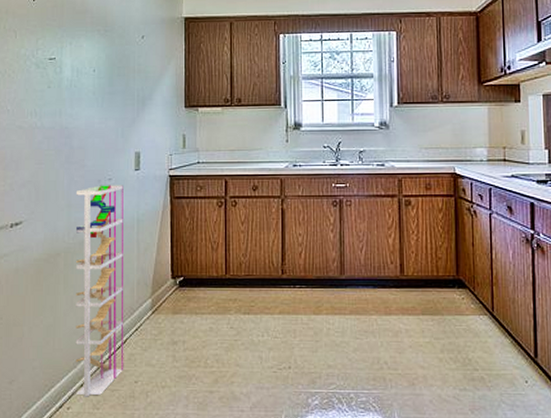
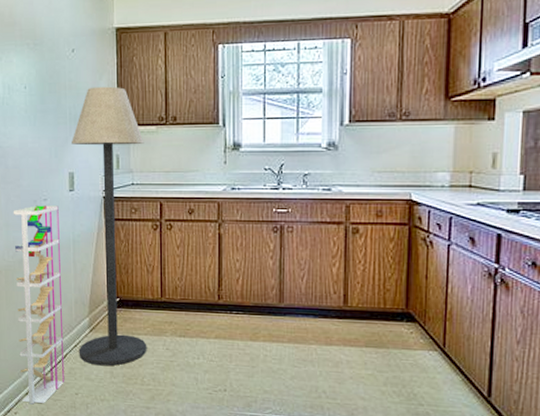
floor lamp: none [139,70,211,350] -> present [72,86,147,367]

